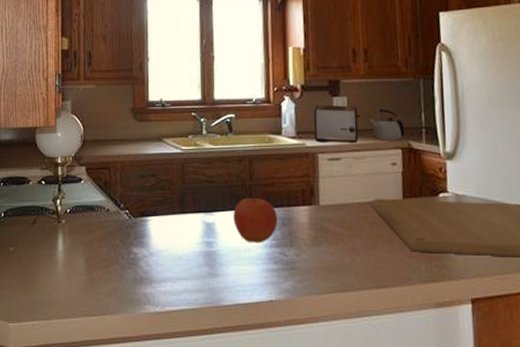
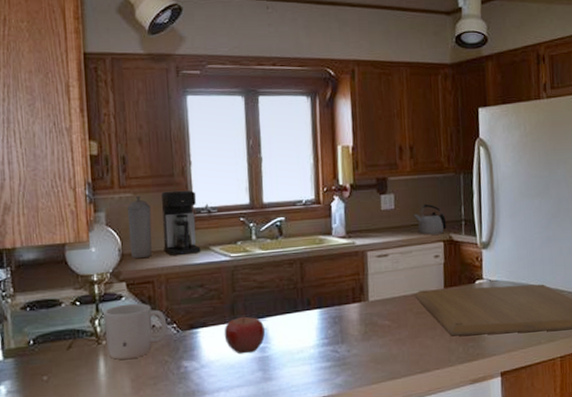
mug: none [65,187,120,240] -> present [103,303,168,360]
canister: none [90,87,111,146] -> present [127,195,152,259]
coffee maker: none [120,84,155,145] -> present [161,190,201,257]
fruit: none [173,206,213,247] -> present [224,313,266,354]
fruit: present [233,197,278,243] -> none [285,299,329,344]
toaster: present [313,104,360,144] -> none [362,202,406,241]

